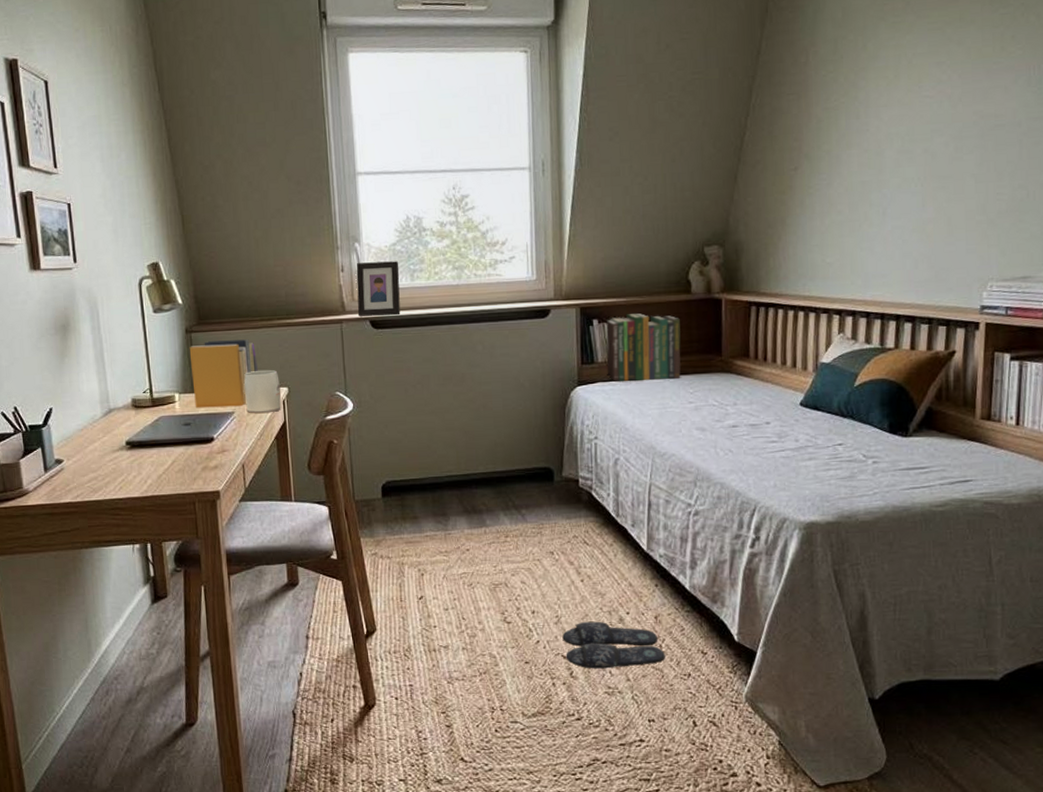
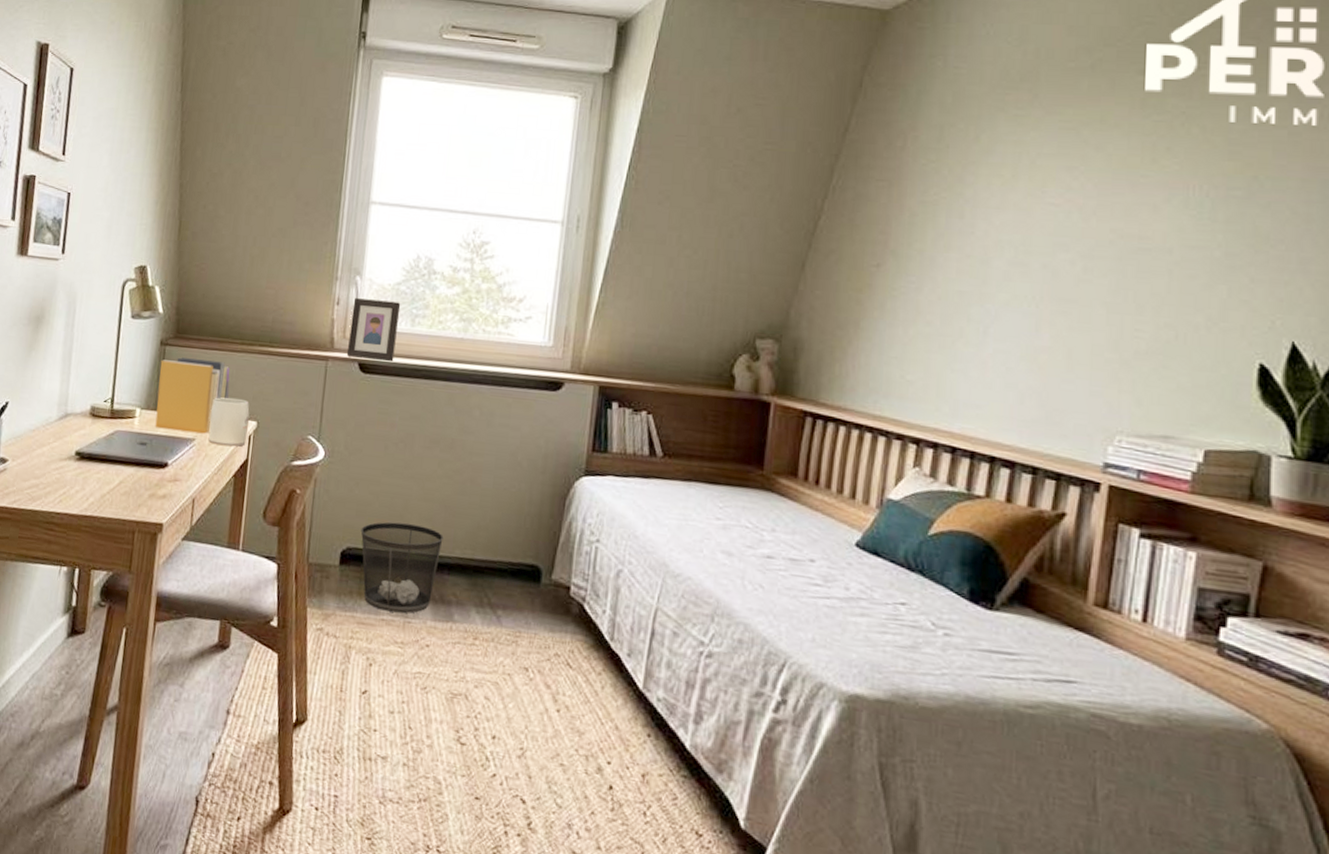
waste bin: none [395,452,467,528] -> present [360,522,443,614]
slippers: present [562,621,665,669] -> none [524,761,649,834]
books: present [606,313,681,381] -> none [622,401,717,488]

